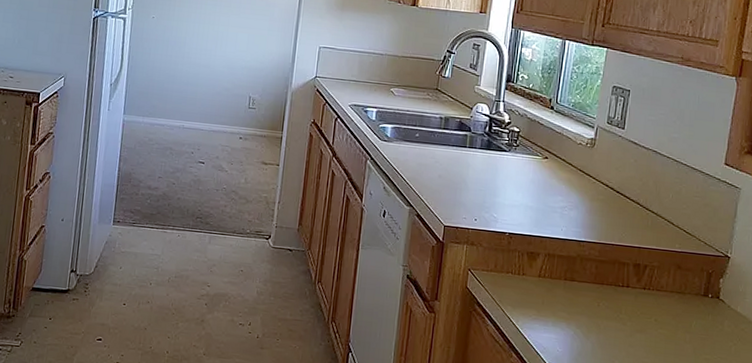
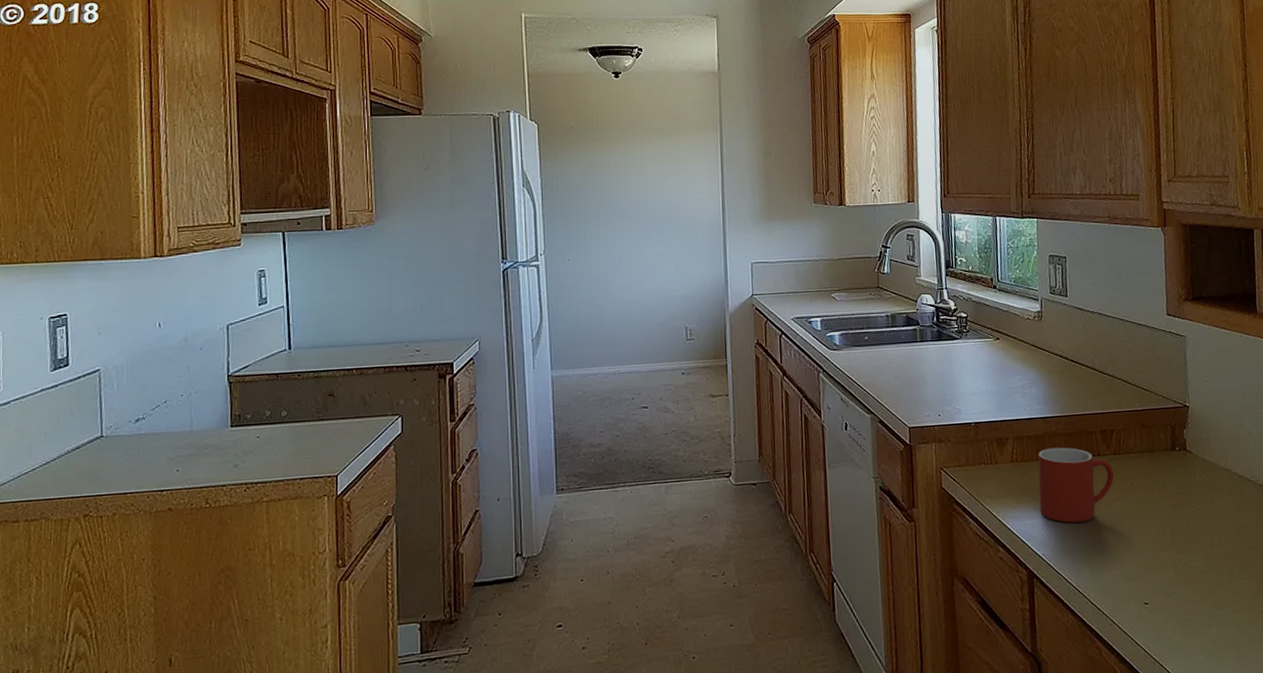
mug: none [559,270,640,347] -> present [1038,447,1114,523]

